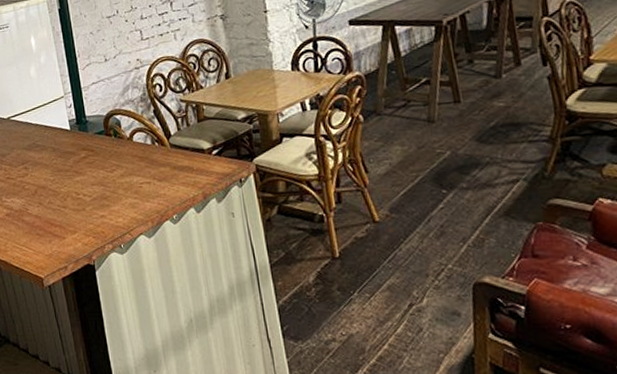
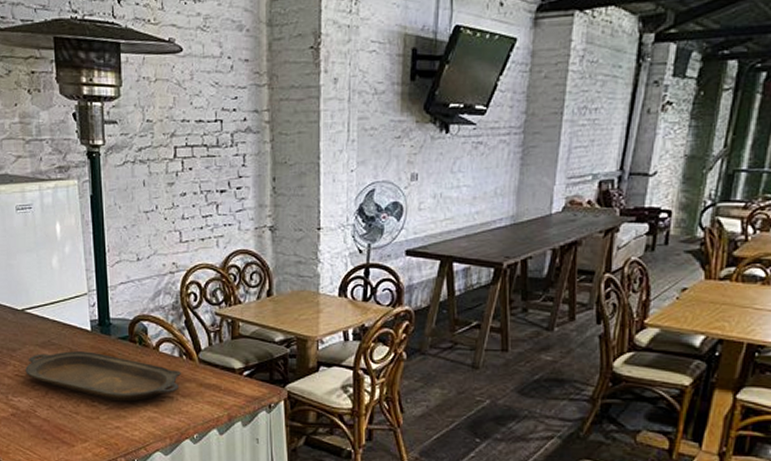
serving tray: none [15,148,155,192] -> present [25,351,181,402]

